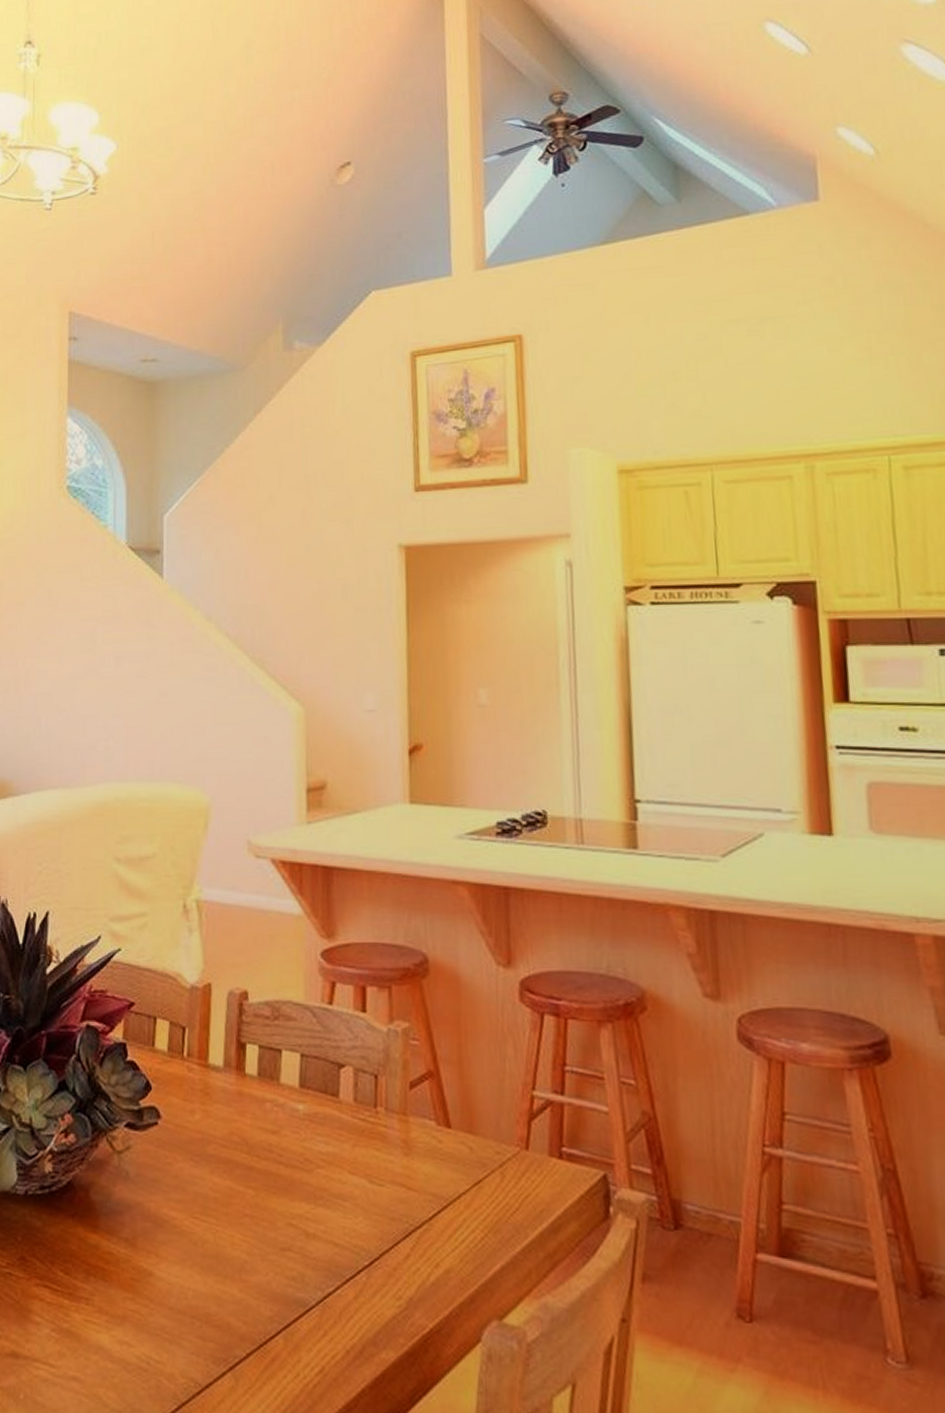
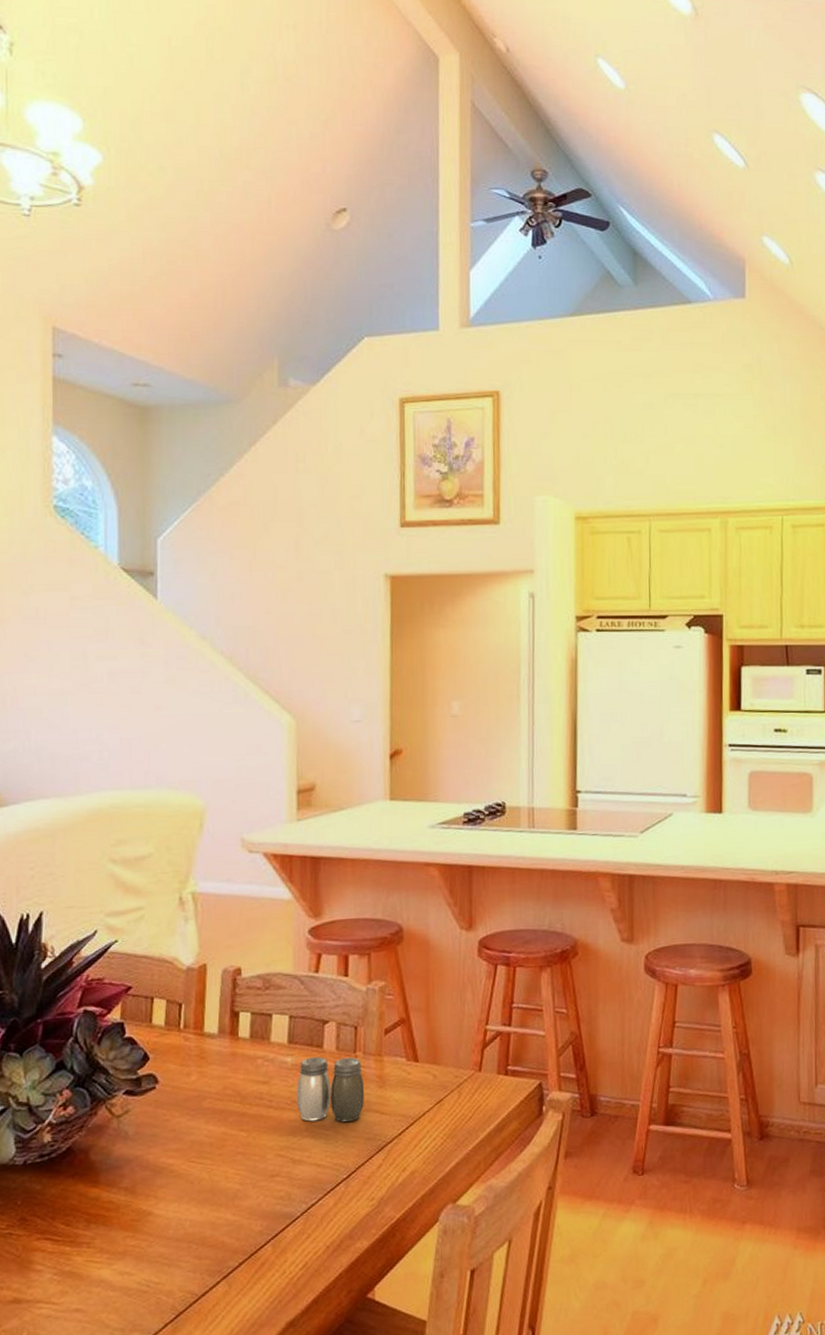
salt and pepper shaker: none [309,1107,387,1195] -> present [296,1056,364,1123]

